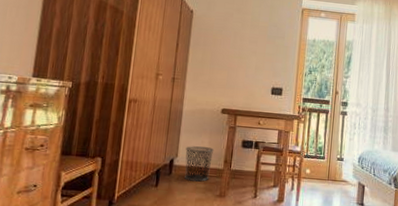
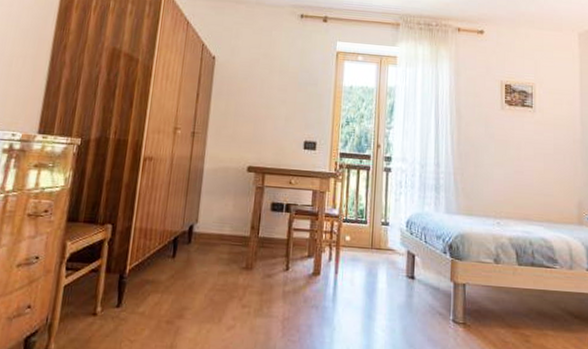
waste bin: present [184,146,214,182] -> none [206,210,240,252]

